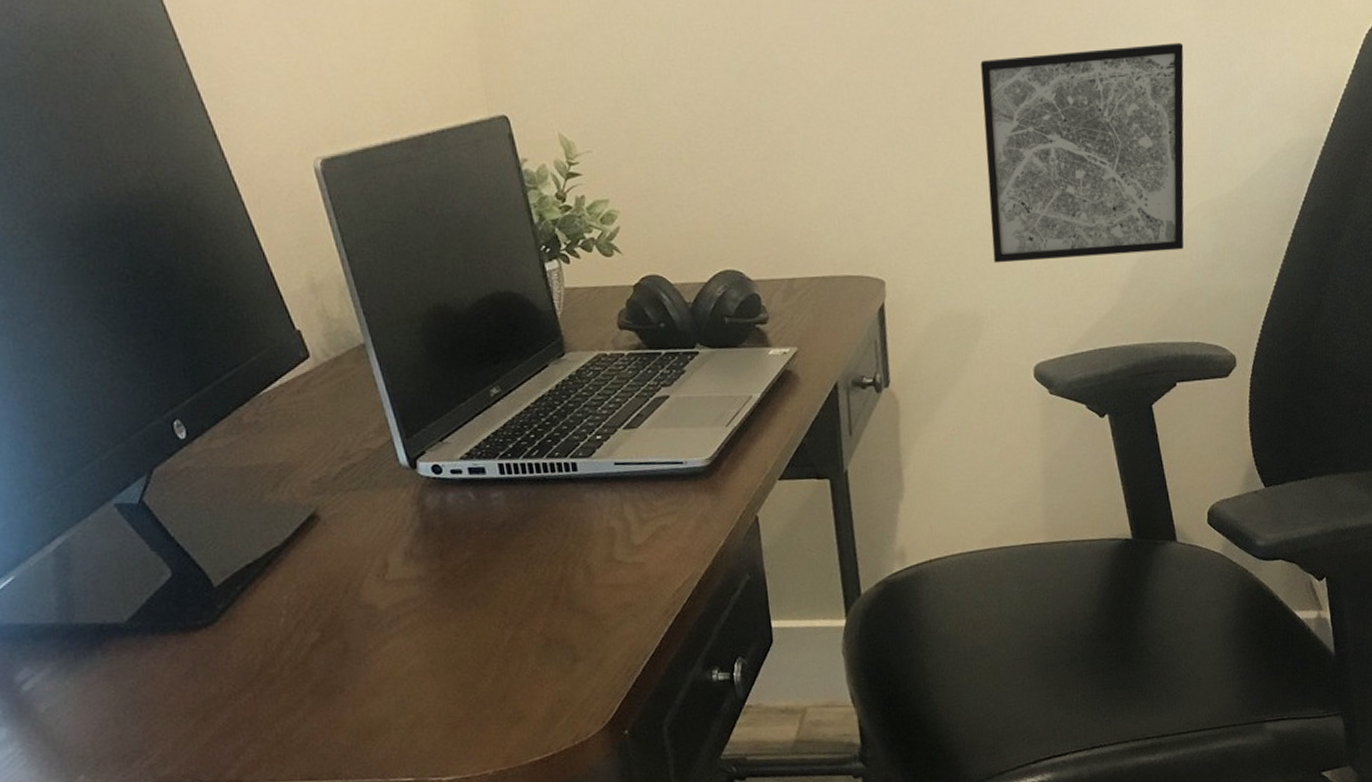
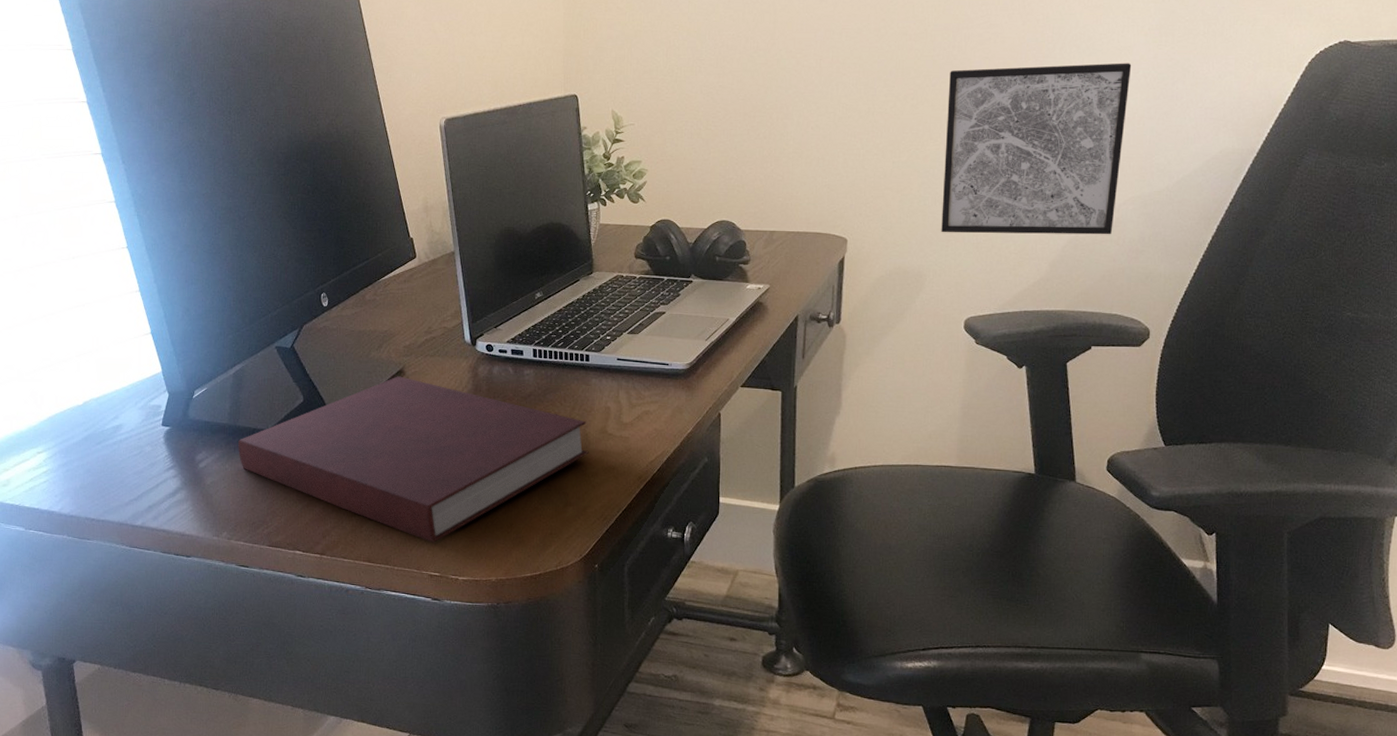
notebook: none [79,522,595,739] -> present [238,376,589,543]

